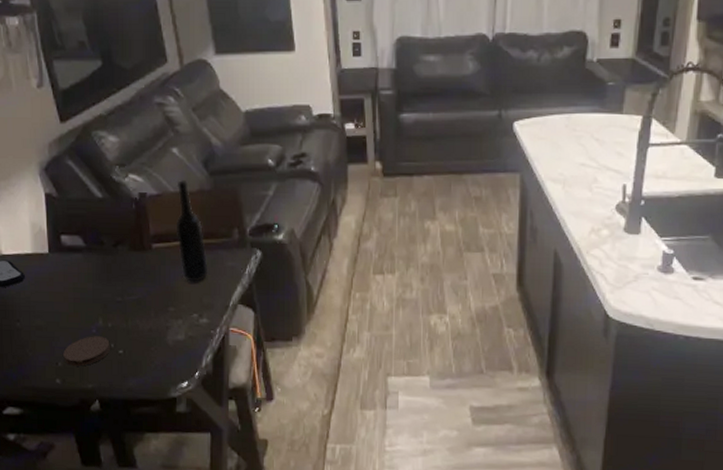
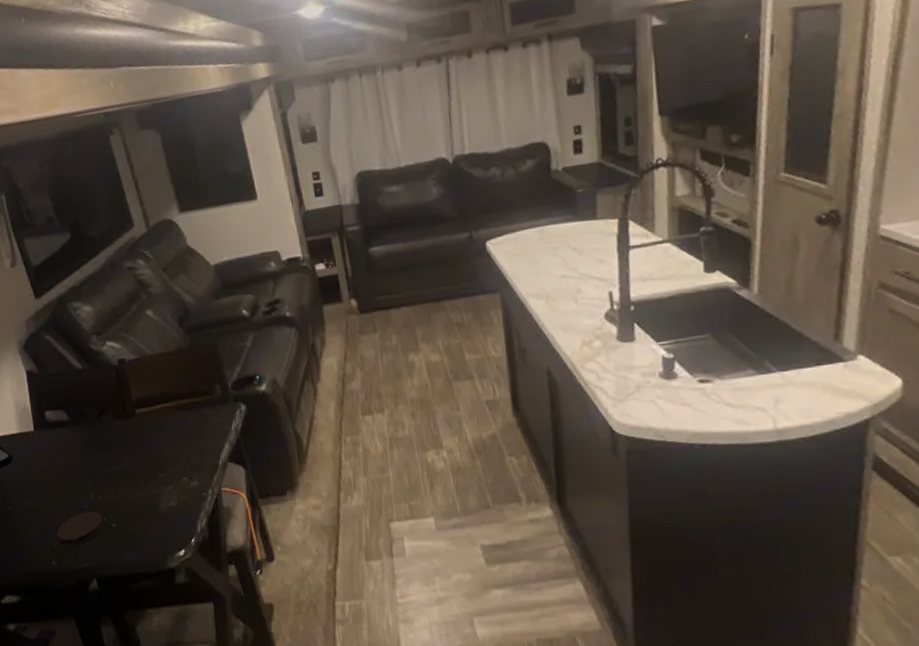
bottle: present [175,180,208,282] -> none [154,341,194,445]

